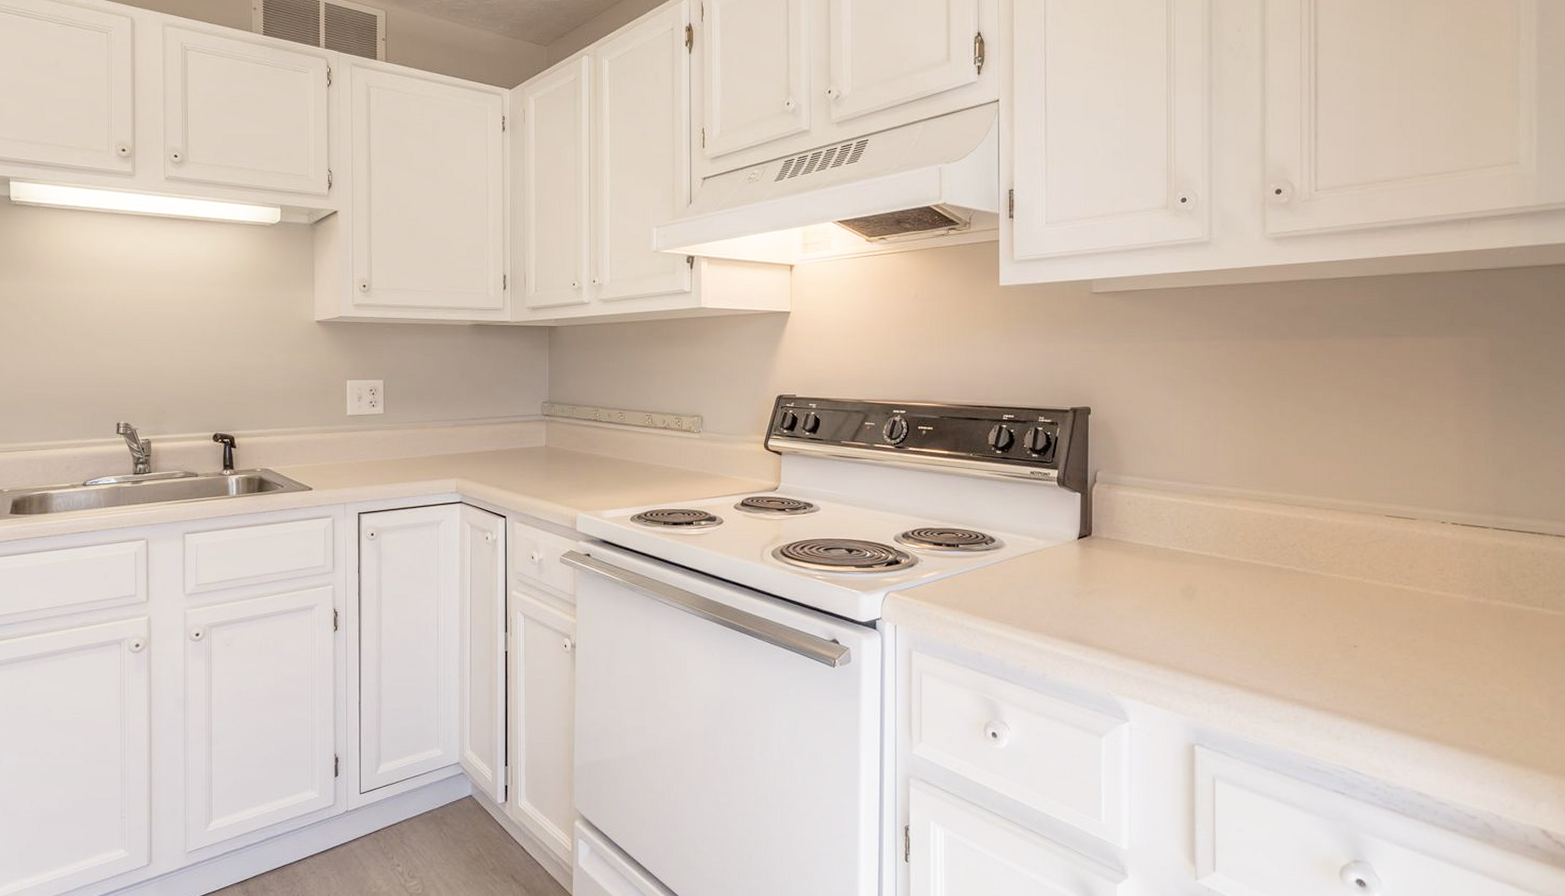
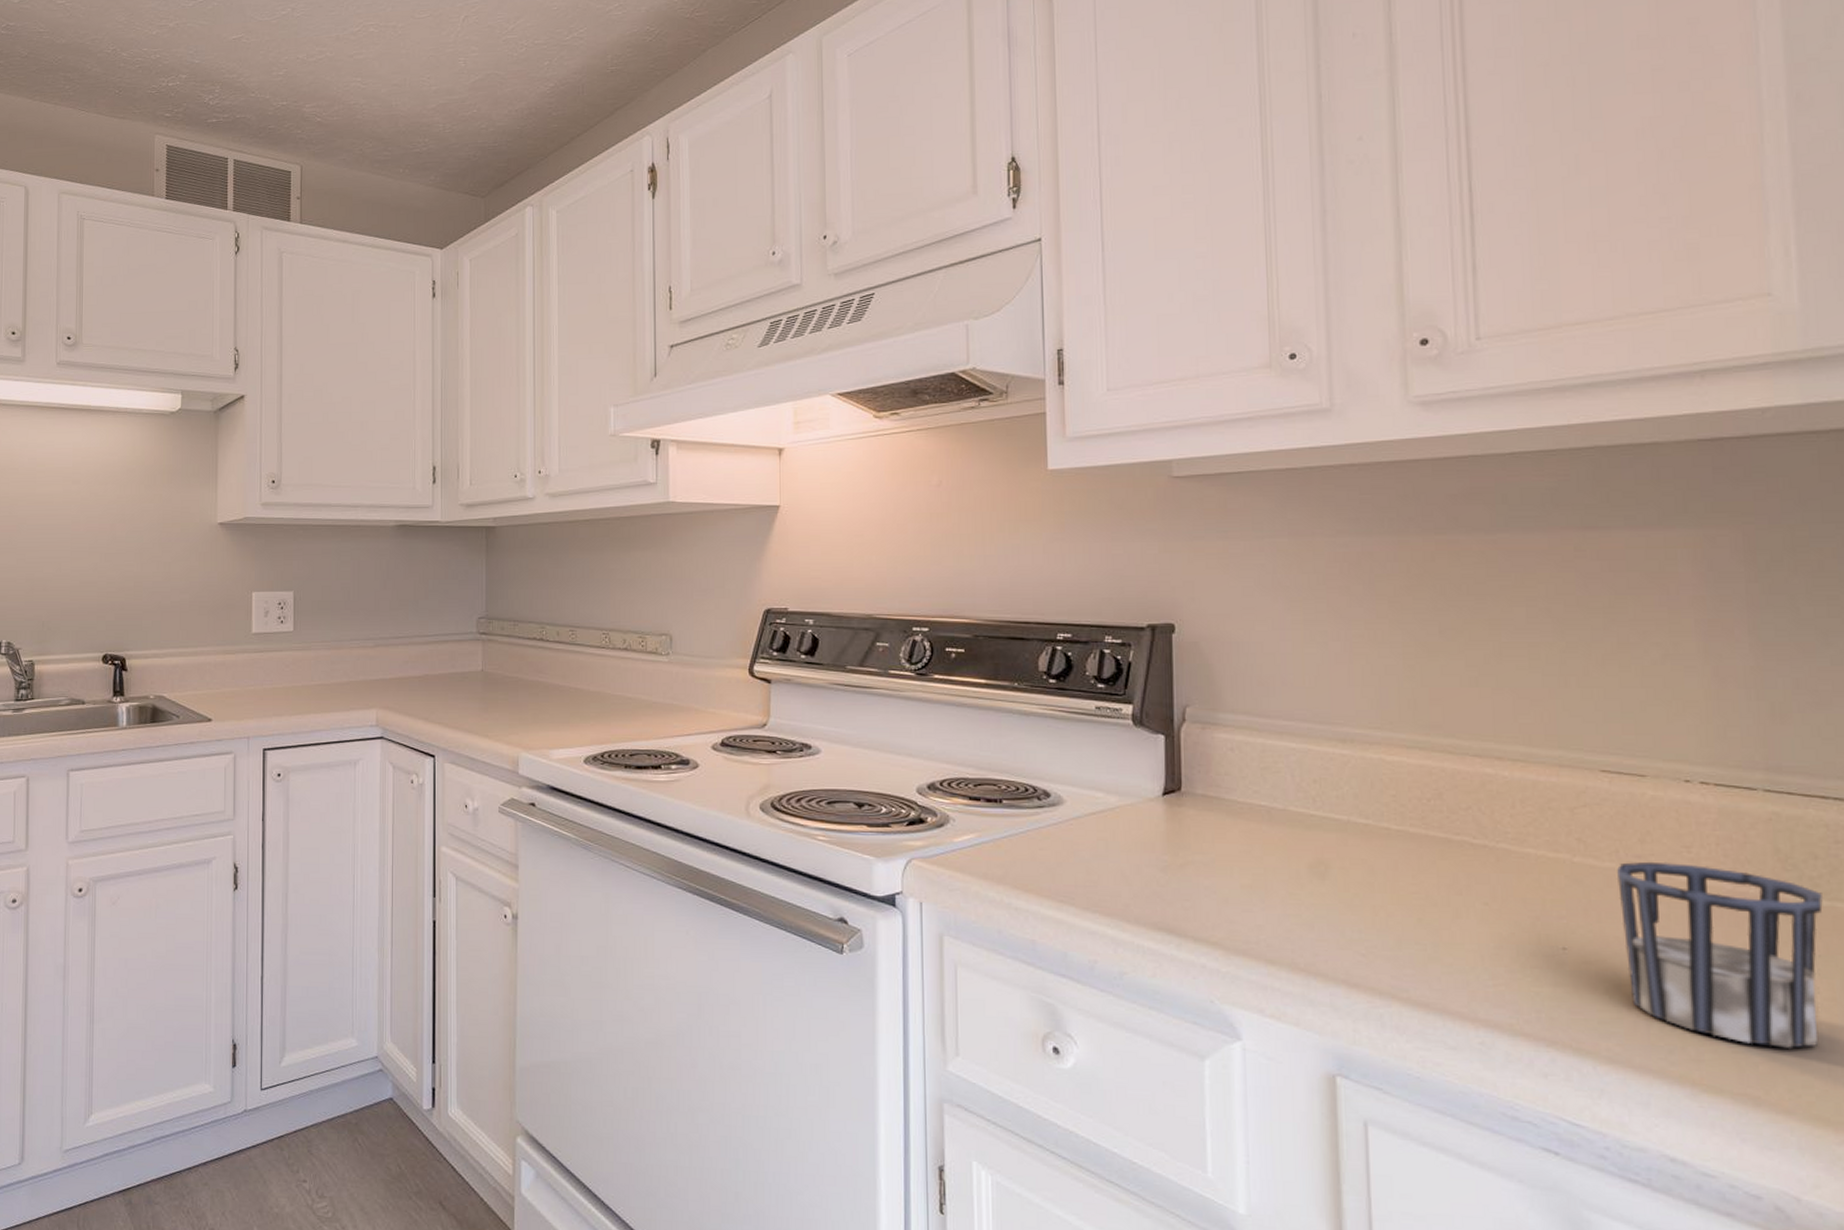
cup: none [1393,581,1527,712] -> present [1617,861,1823,1048]

